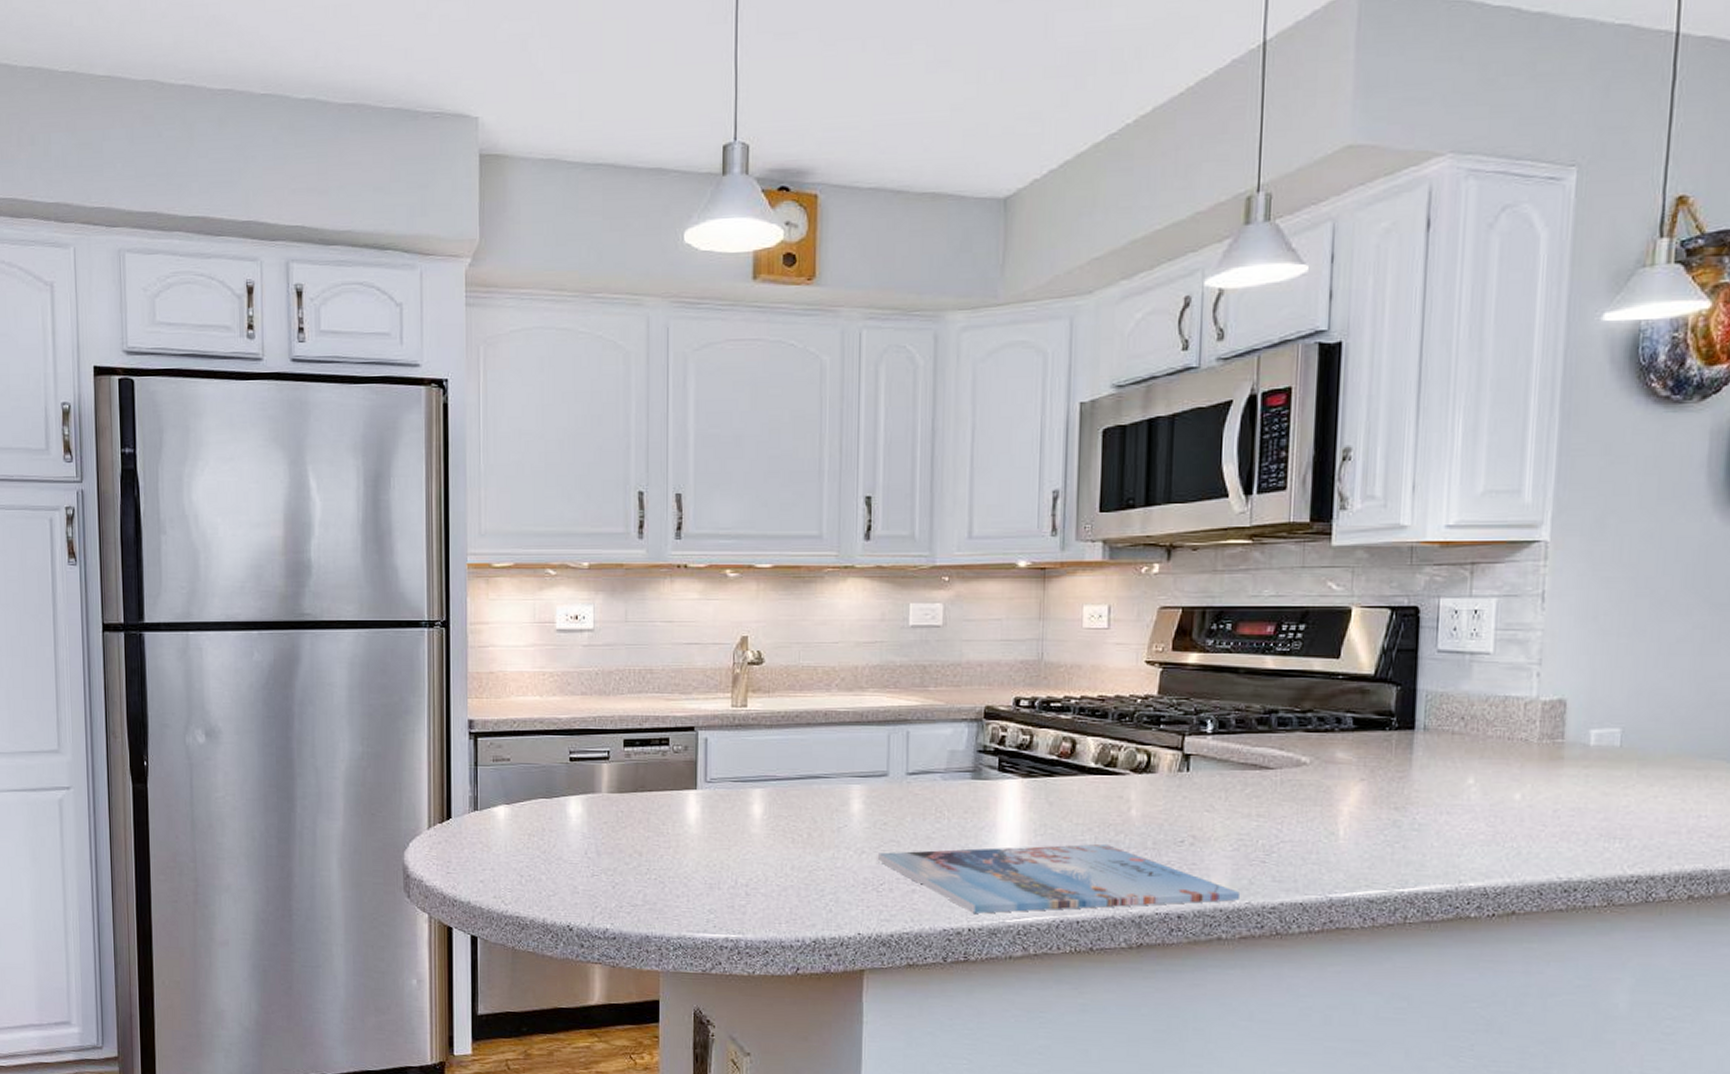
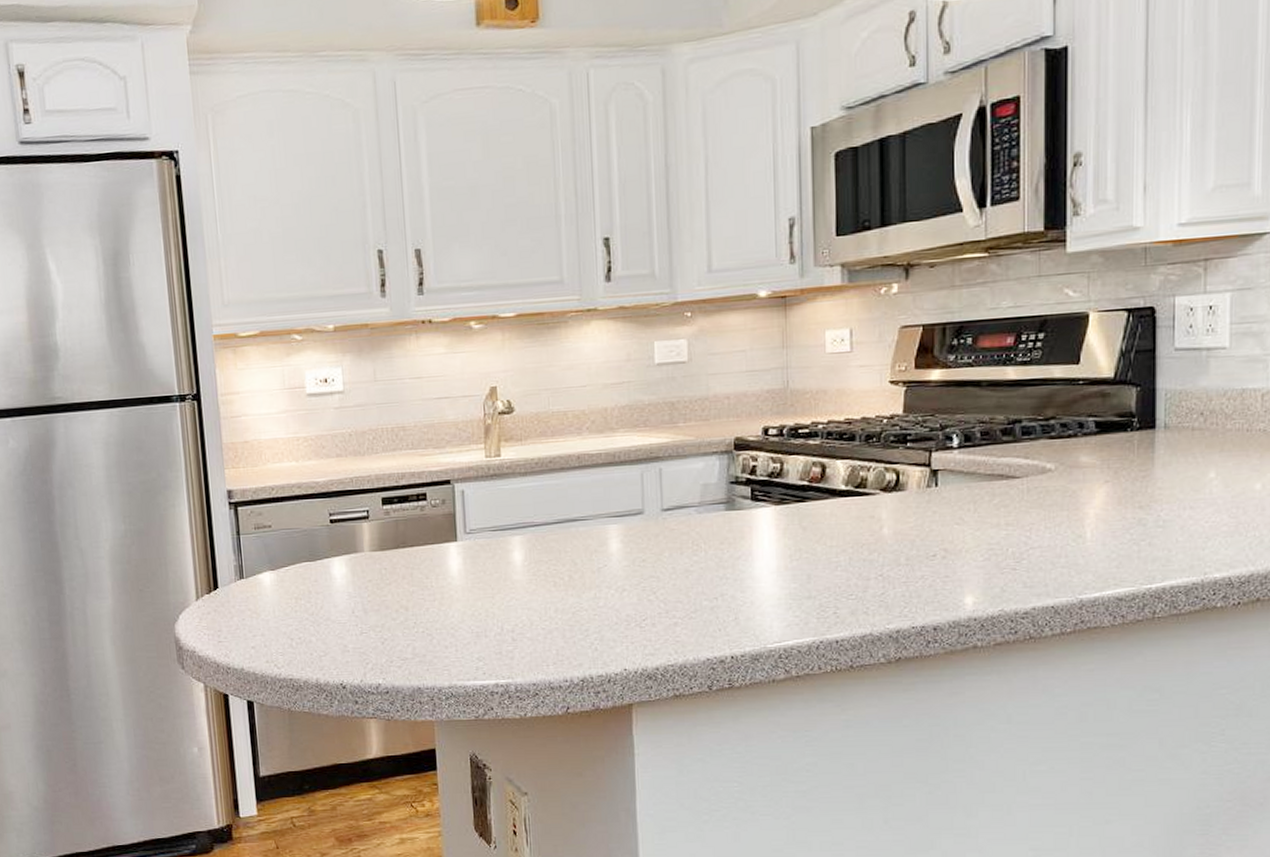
magazine: present [877,843,1239,914] -> none [638,563,992,641]

